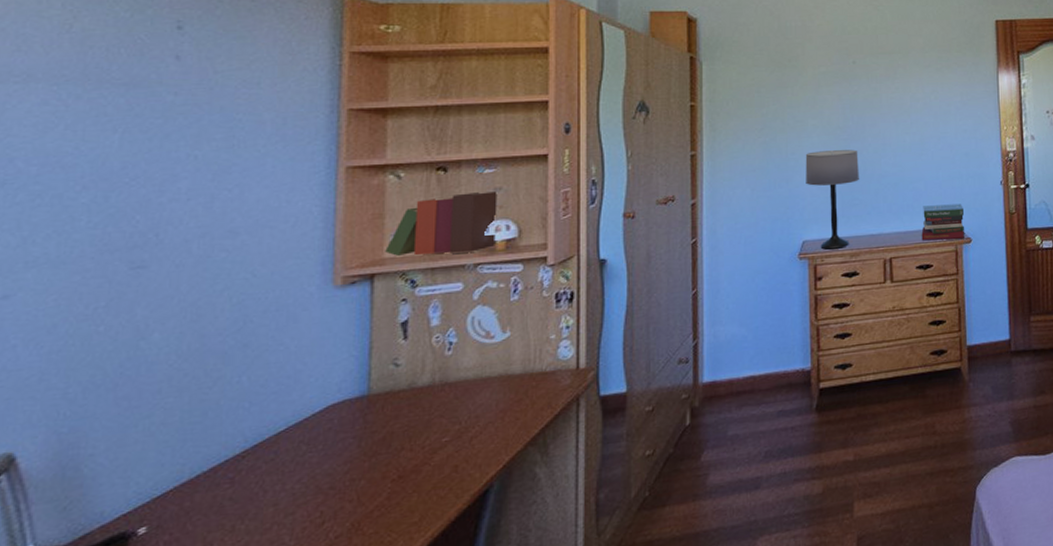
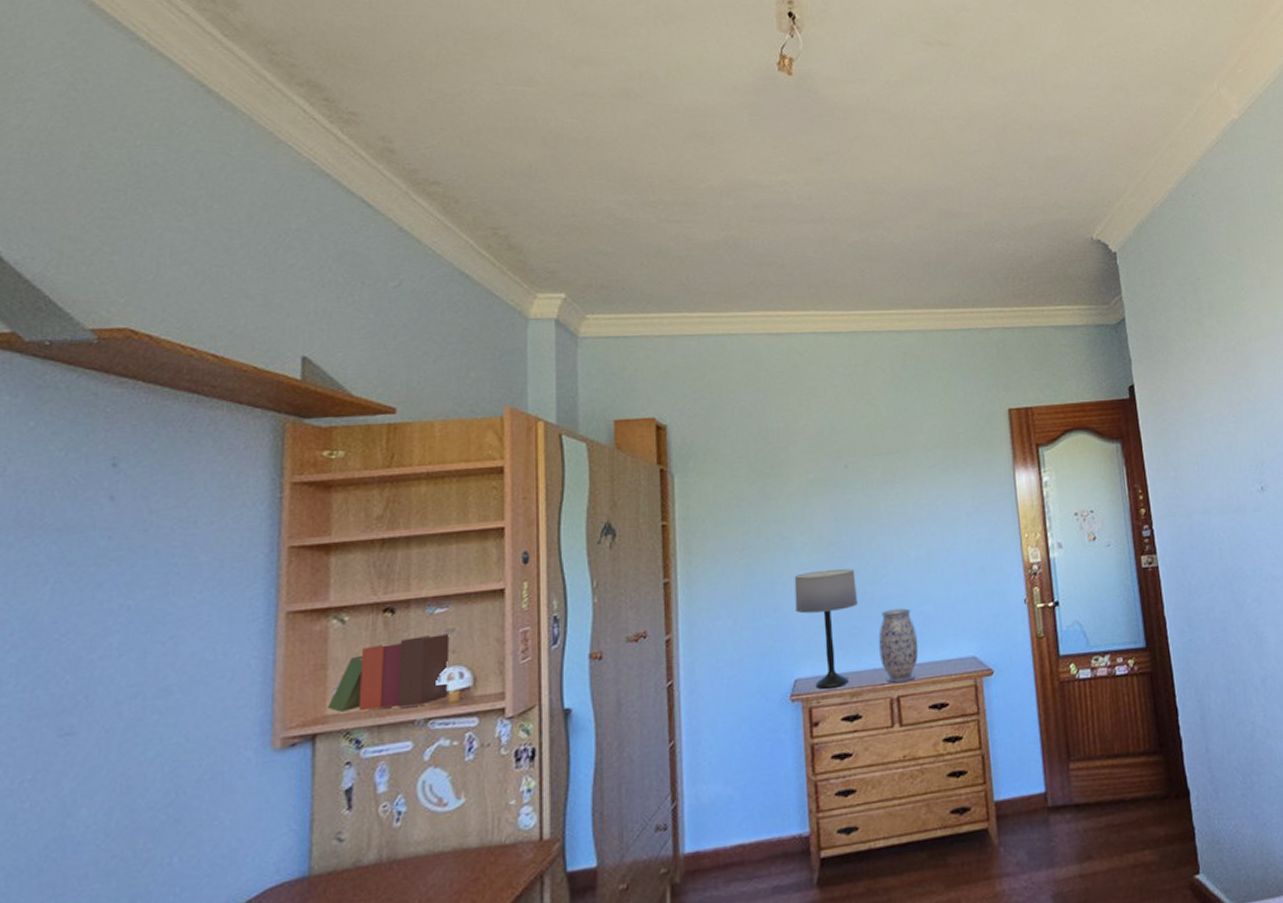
vase: none [875,185,910,247] -> present [878,608,919,684]
books: present [921,203,964,241] -> none [933,628,984,675]

